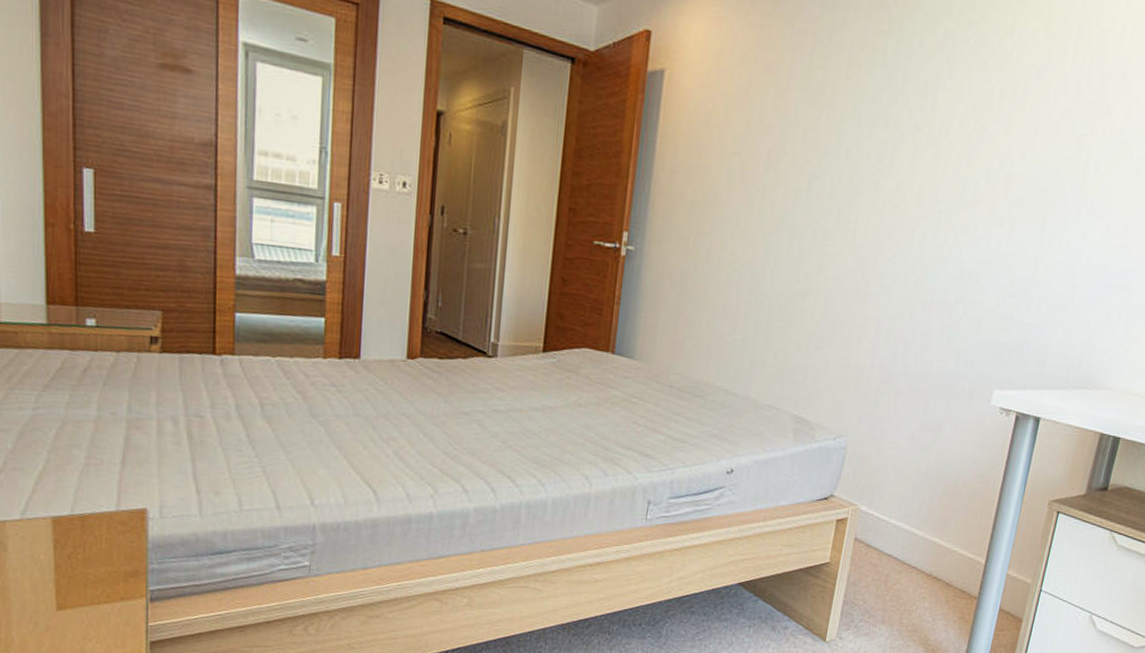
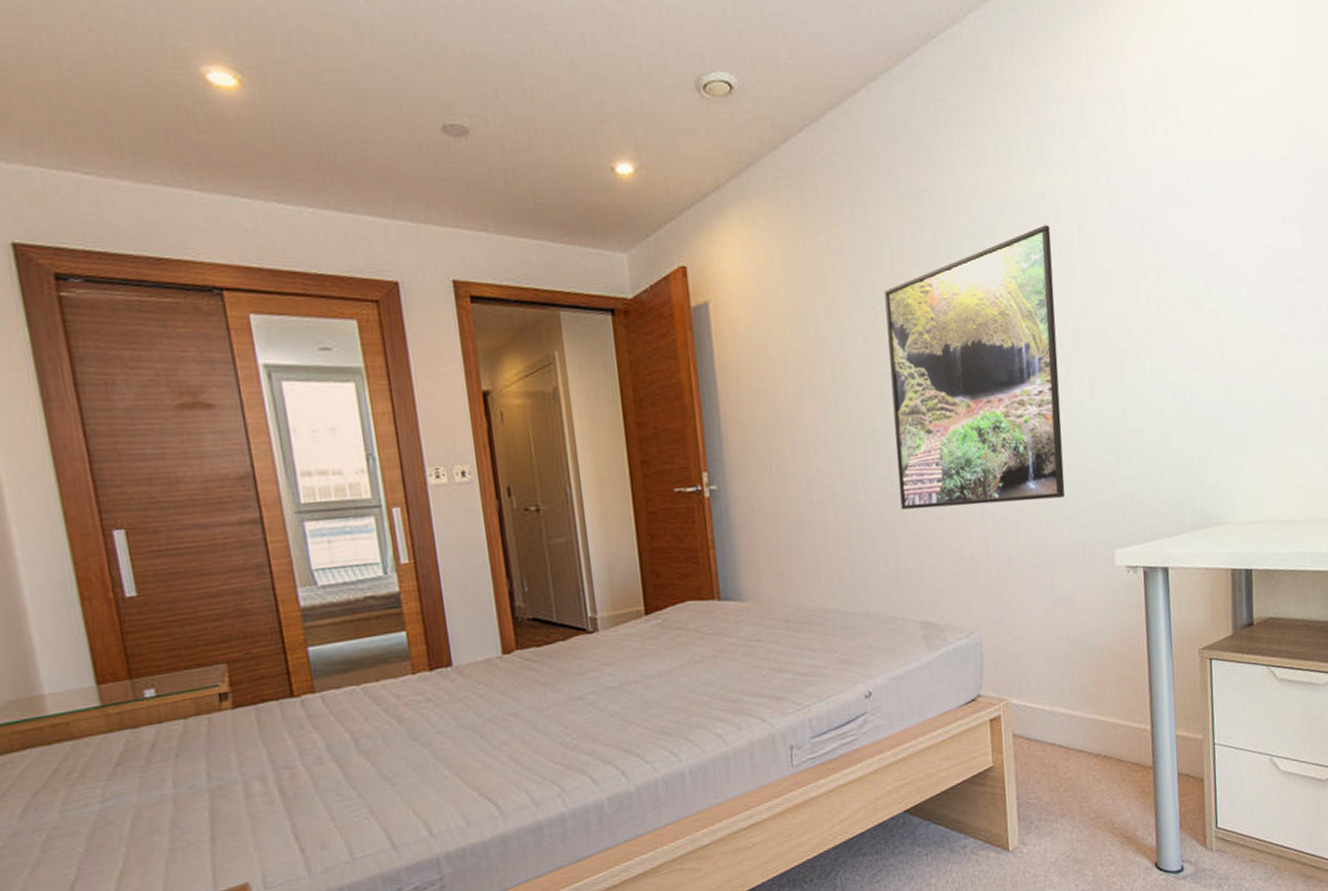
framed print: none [801,62,1011,330] -> present [884,225,1066,510]

